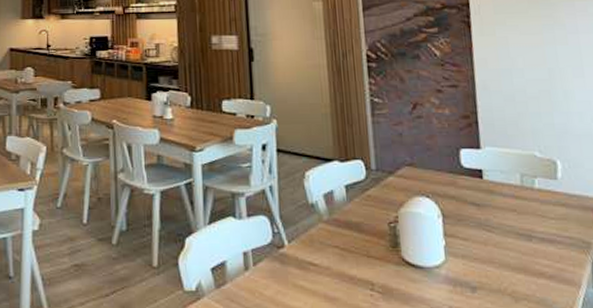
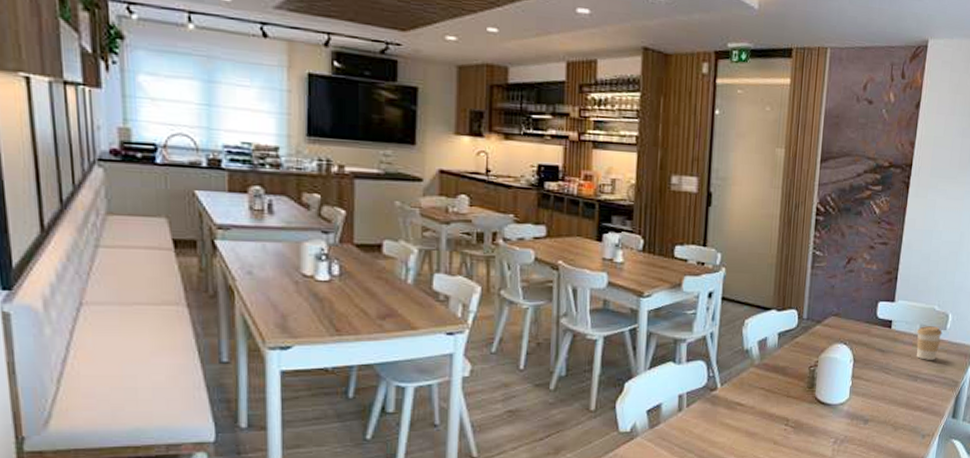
coffee cup: none [518,175,553,216] -> present [916,326,943,360]

